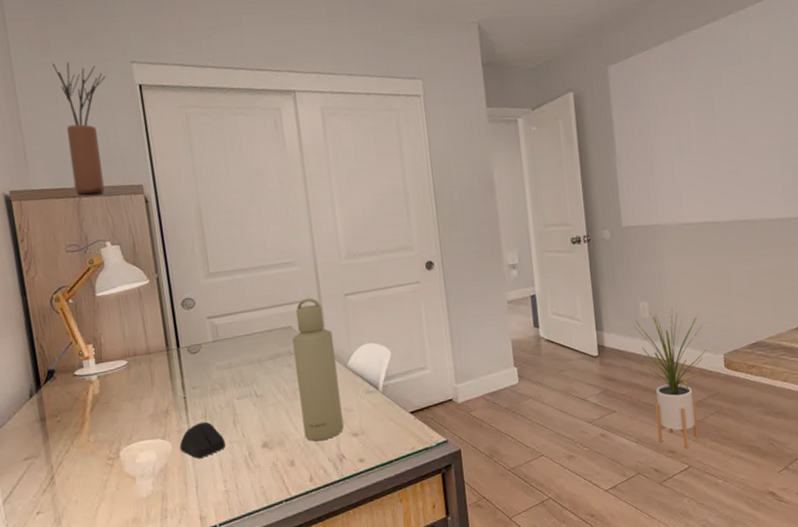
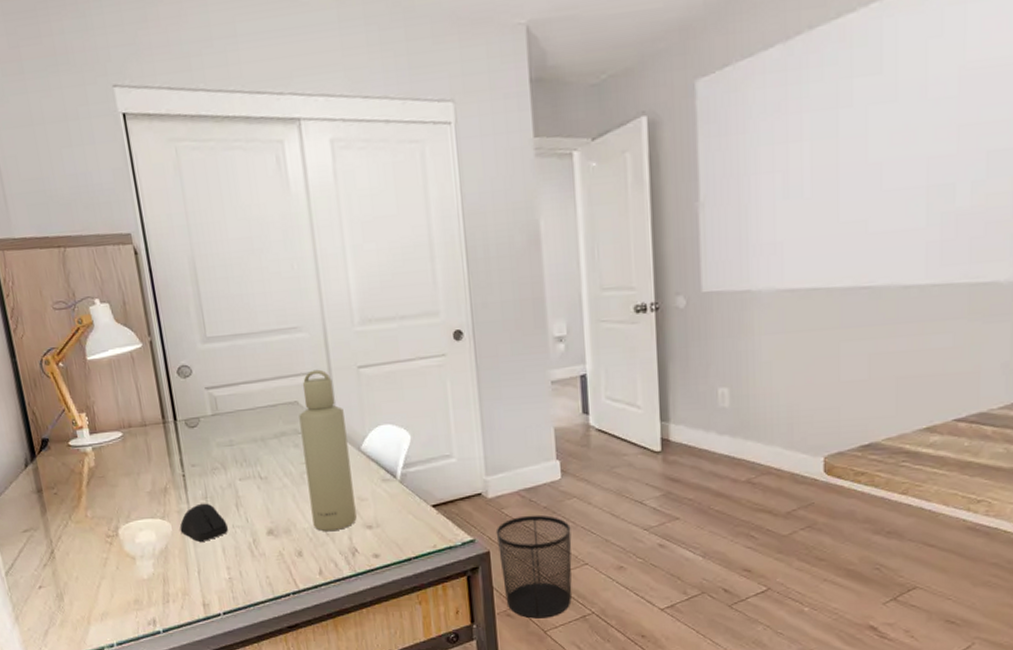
vase: present [52,62,106,197] -> none [27,87,91,247]
waste bin: none [465,415,532,507] -> present [496,515,572,619]
house plant: present [634,307,712,449] -> none [709,395,806,568]

